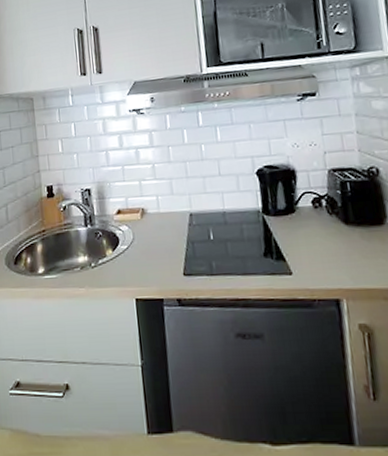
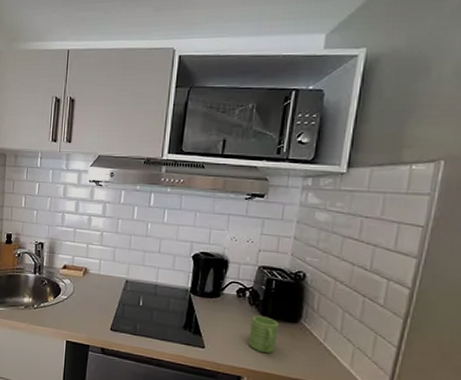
mug: none [334,224,369,267] -> present [247,315,279,354]

